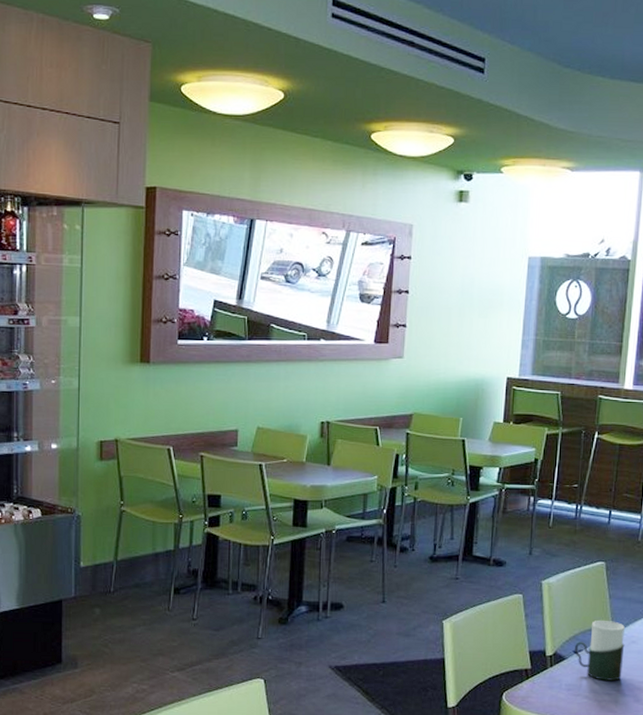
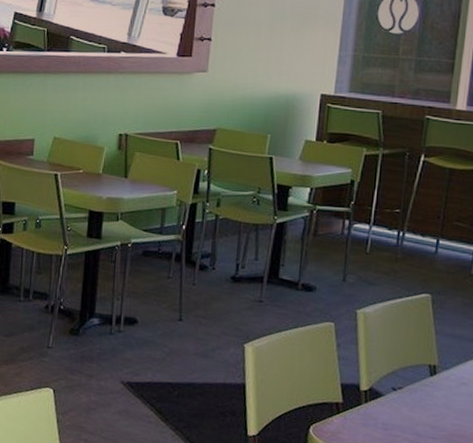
cup: present [575,621,625,681] -> none [394,357,453,425]

